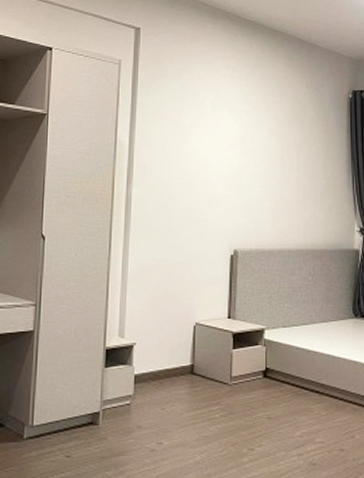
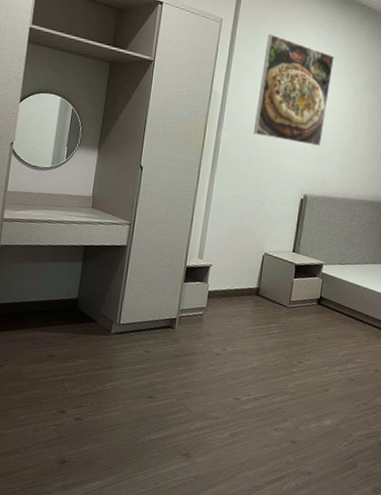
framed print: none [168,71,251,192] -> present [253,34,334,146]

